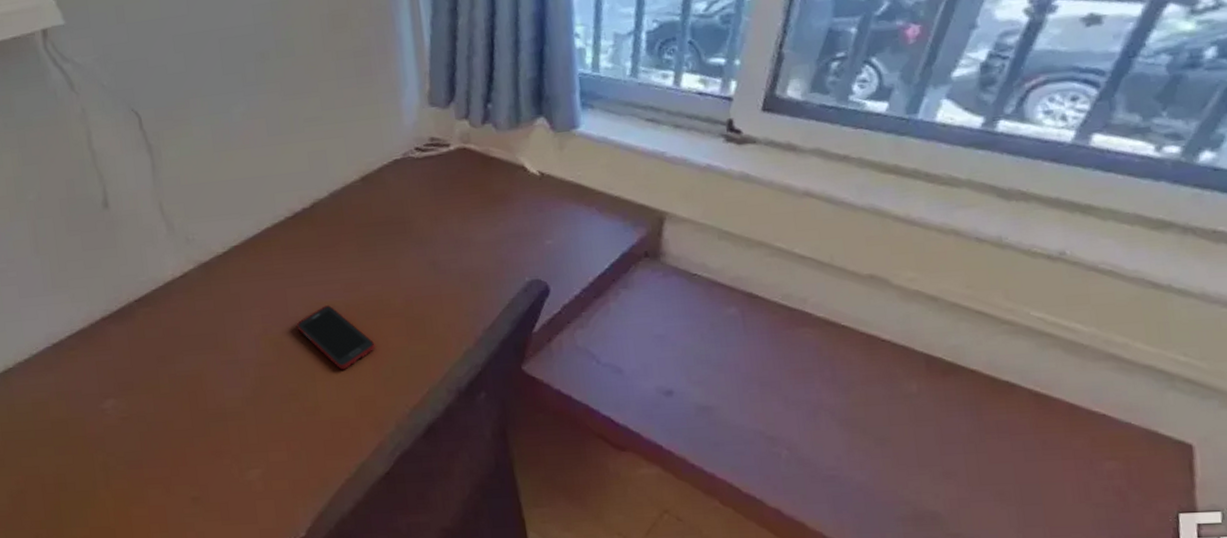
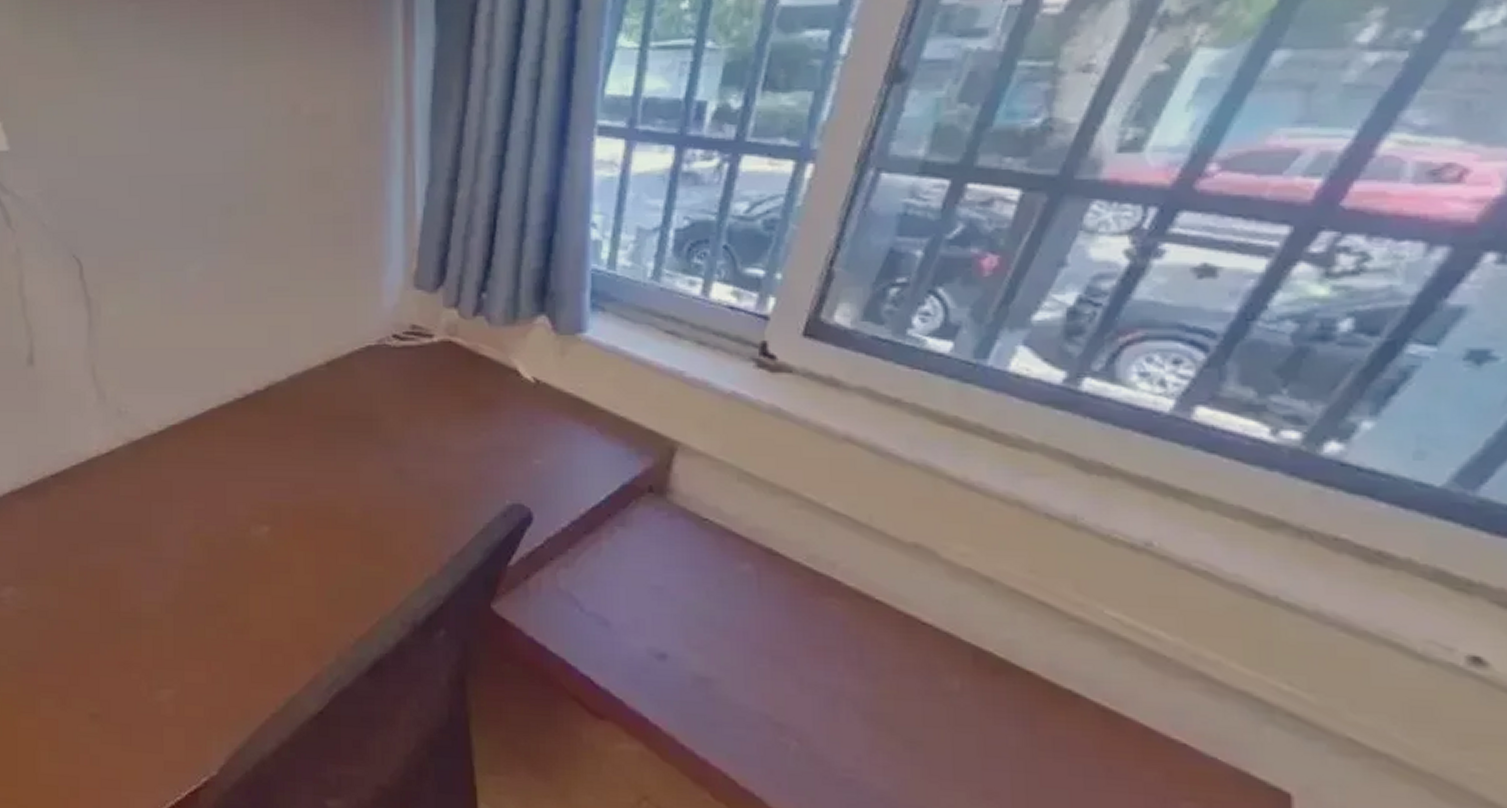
cell phone: present [296,305,376,370] -> none [233,506,322,585]

